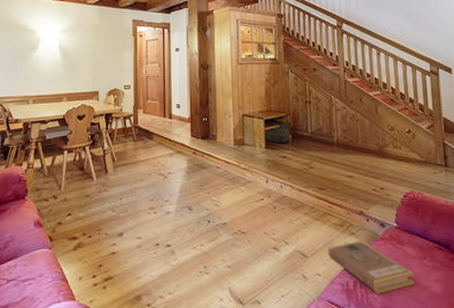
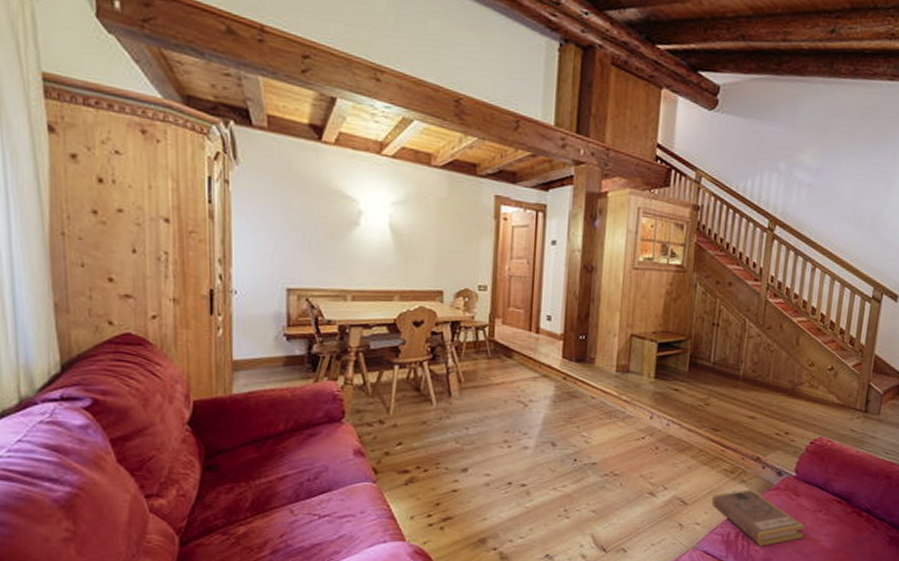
basket: present [264,119,290,144] -> none [655,344,689,374]

